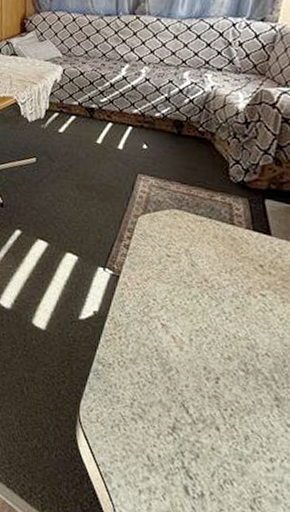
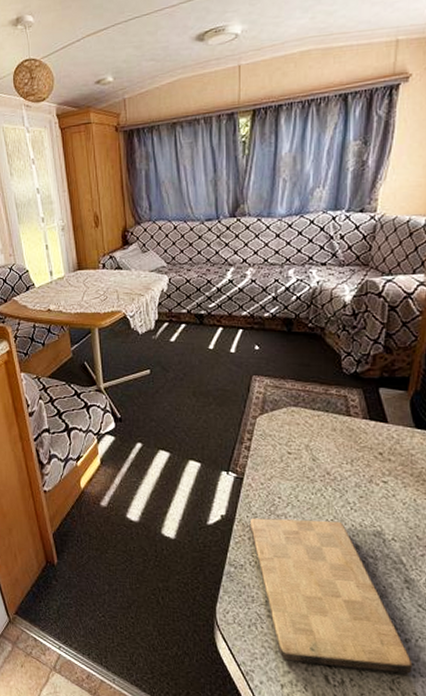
cutting board: none [121,317,276,495] -> present [249,518,413,674]

